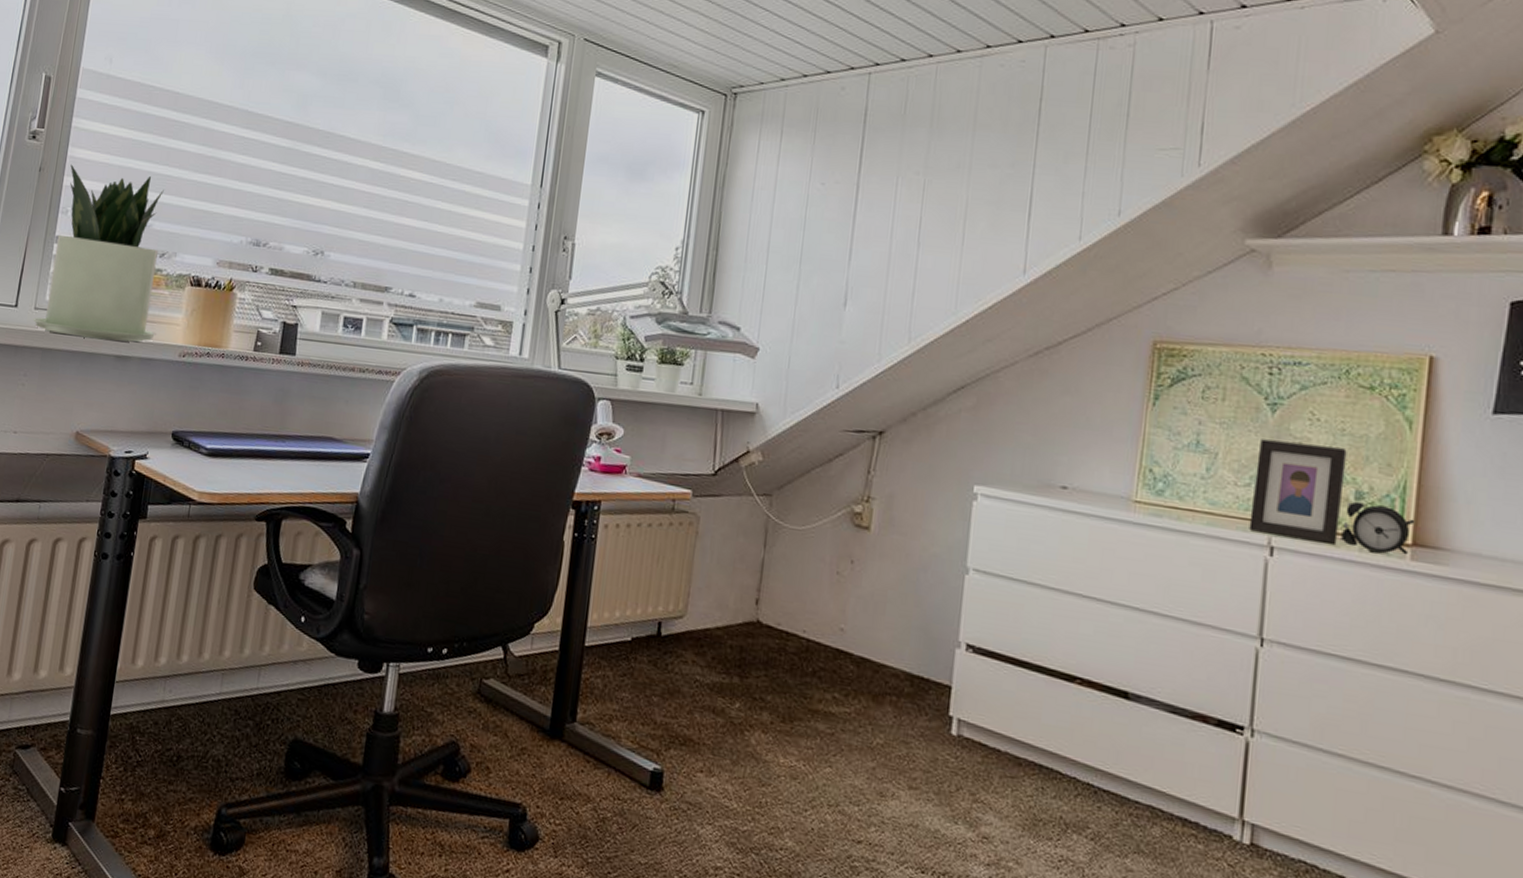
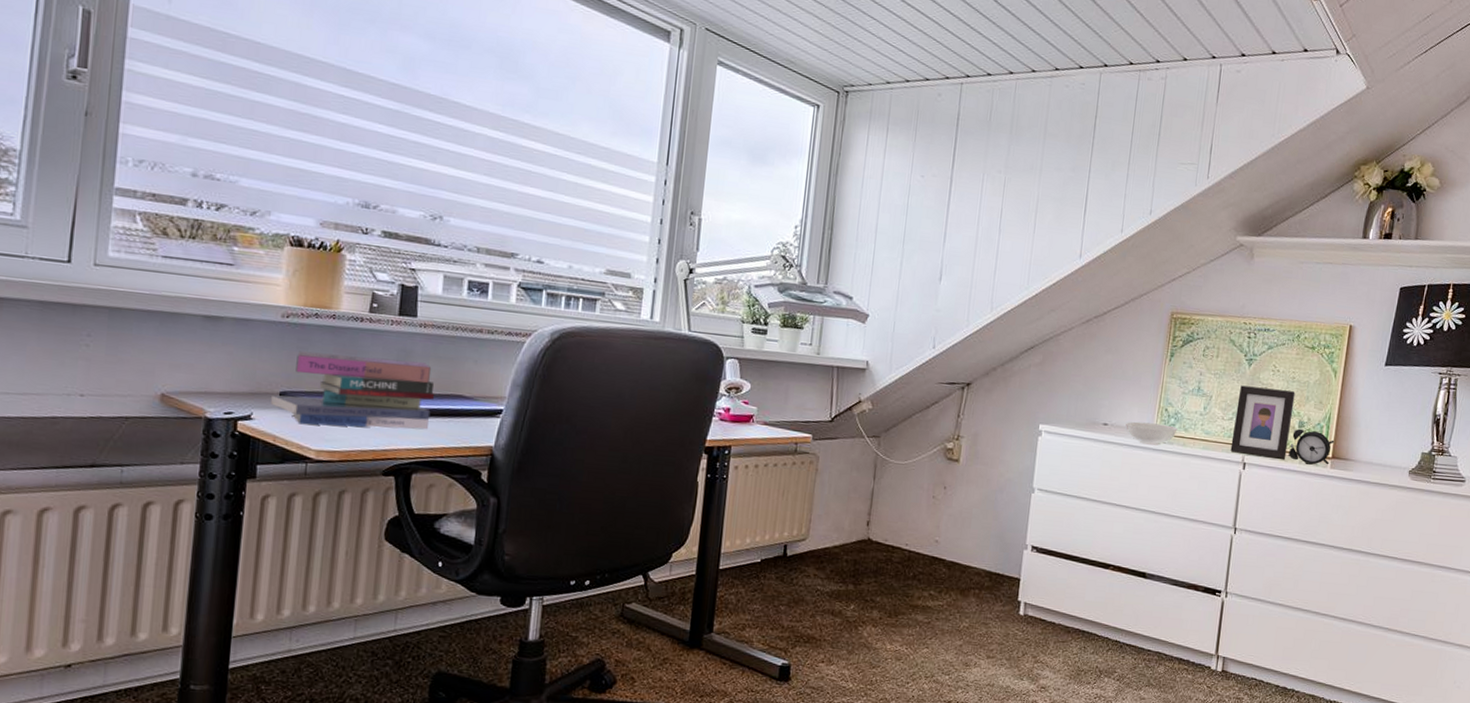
planter: present [33,164,164,343] -> none [93,110,253,303]
books: none [164,390,308,474] -> present [271,351,435,430]
bowl: none [1093,484,1169,518] -> present [1125,421,1178,446]

